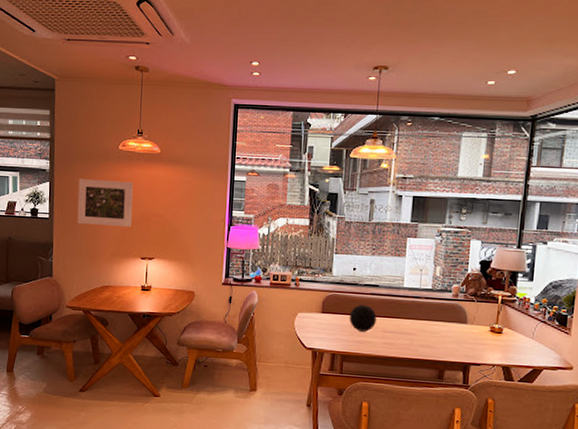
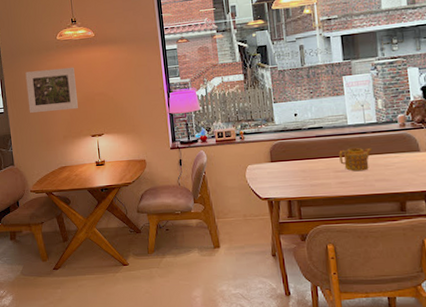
decorative ball: present [349,304,377,332] -> none [298,148,327,175]
teapot: none [389,310,423,335] -> present [339,147,373,172]

